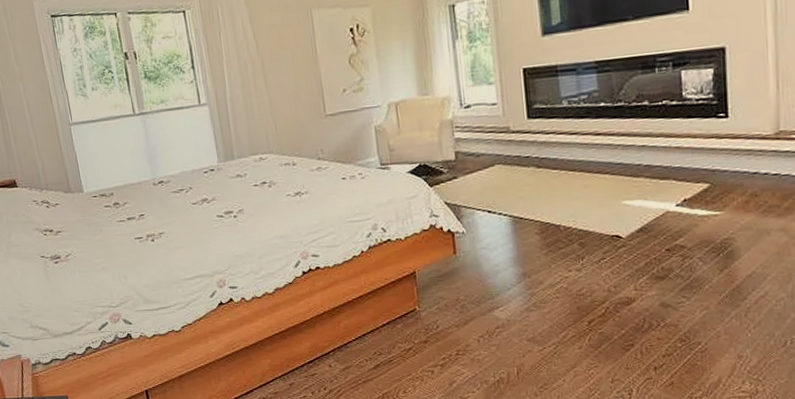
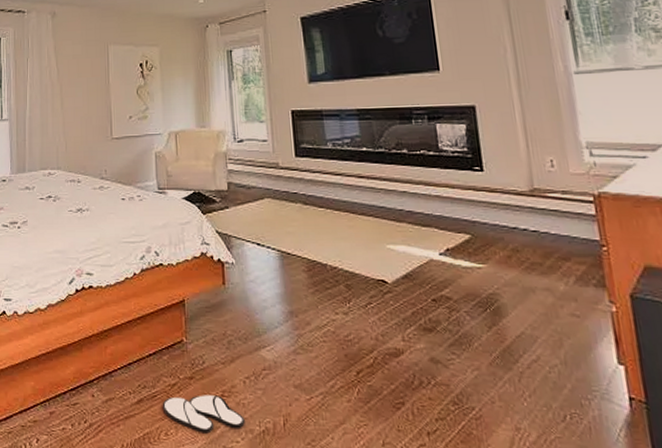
slippers: none [398,354,480,388] -> present [162,395,245,434]

